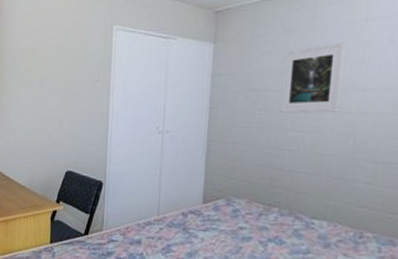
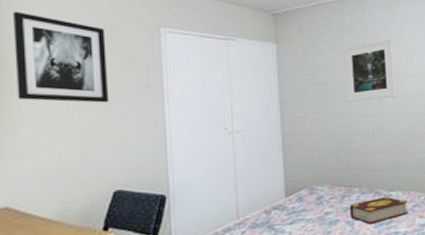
wall art: none [10,10,72,93] -> present [13,11,110,103]
book: none [264,223,332,250] -> present [349,196,408,224]

